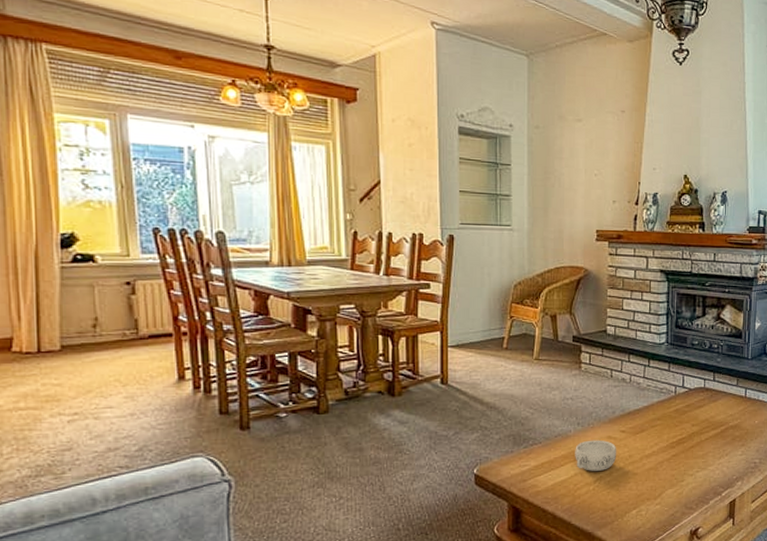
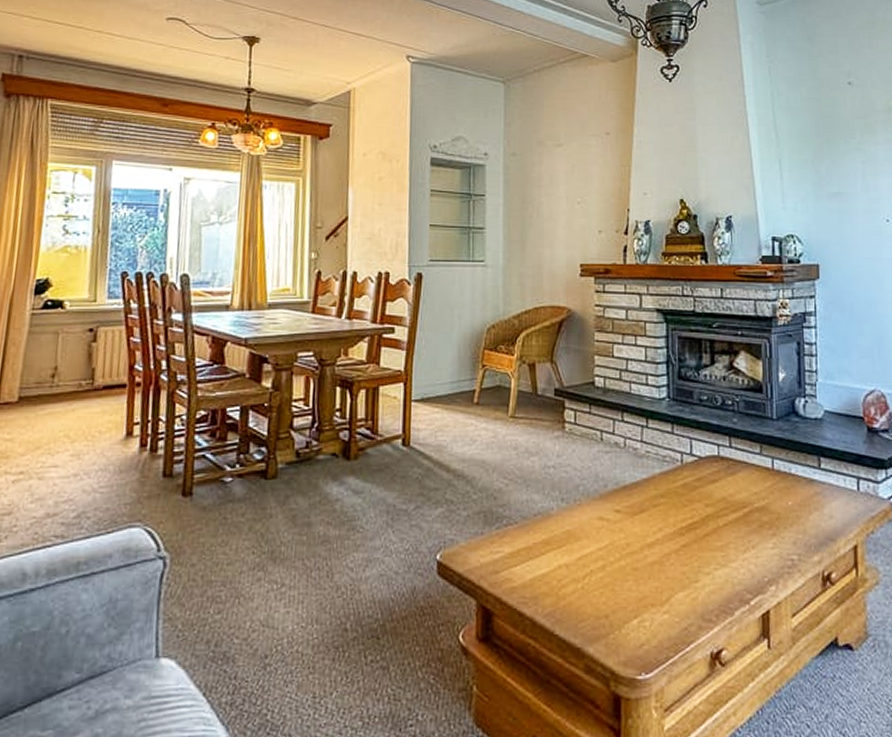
decorative bowl: present [575,440,617,471] -> none [558,521,611,563]

